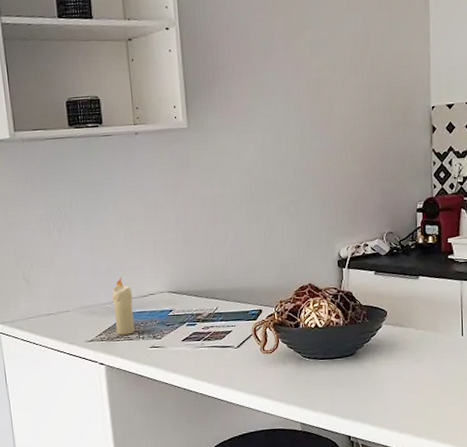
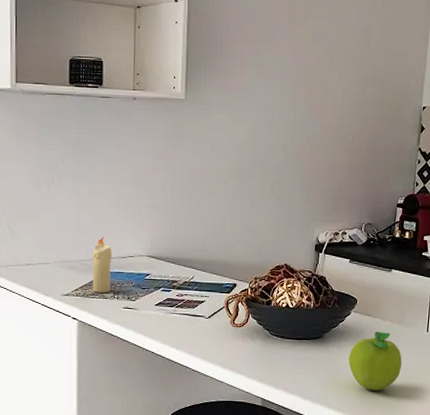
fruit: none [385,341,440,402] -> present [348,332,402,390]

